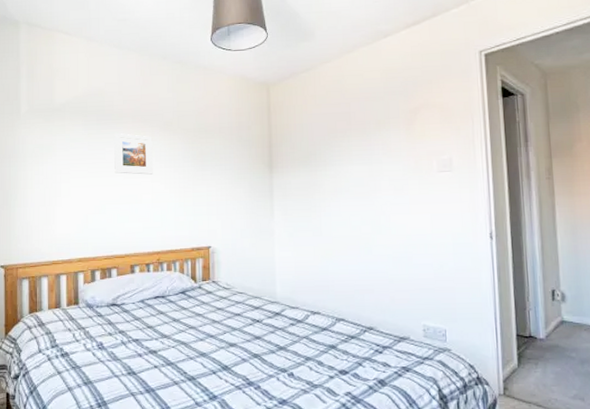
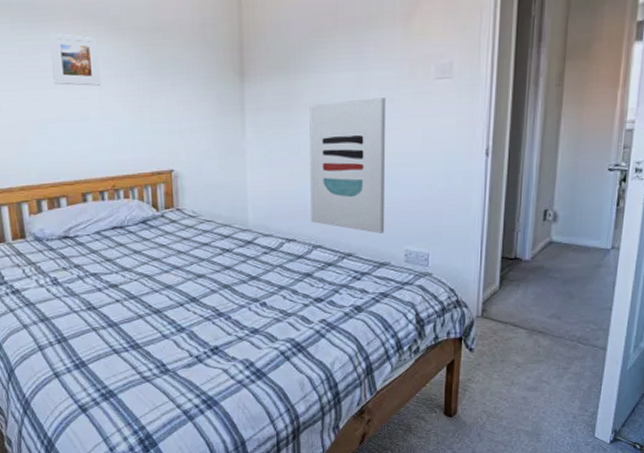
wall art: none [329,187,403,309] -> present [309,98,386,233]

